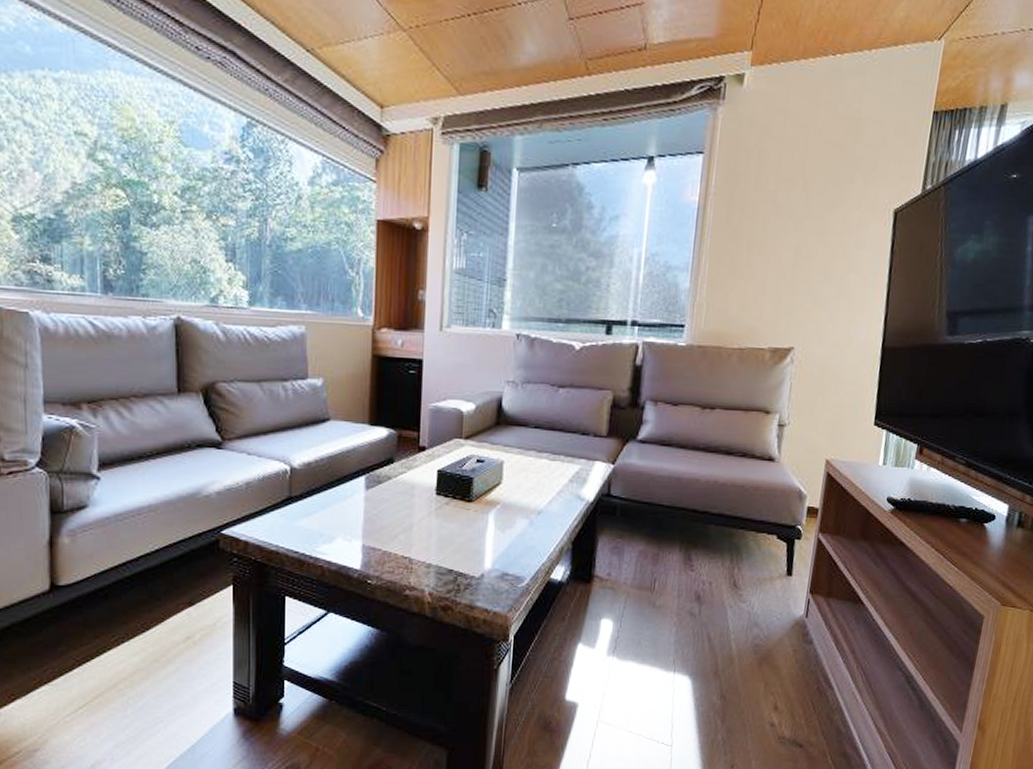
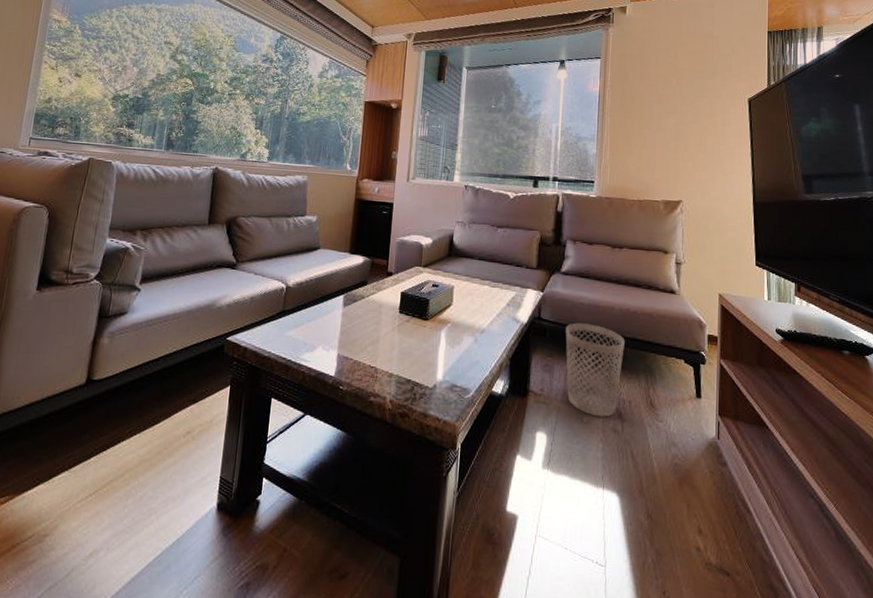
wastebasket: none [638,498,710,601] -> present [565,323,625,417]

